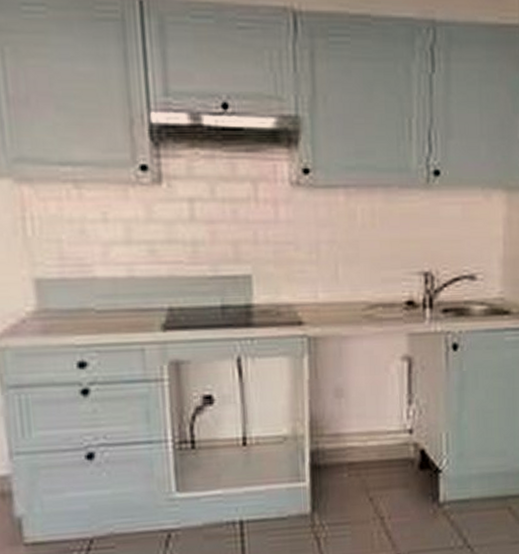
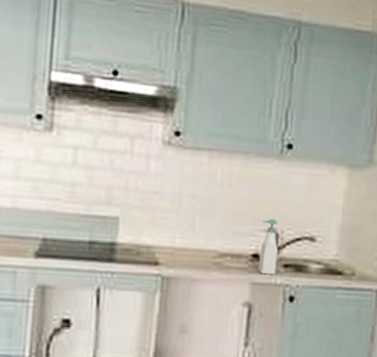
soap bottle: none [414,259,435,323] -> present [258,218,278,275]

